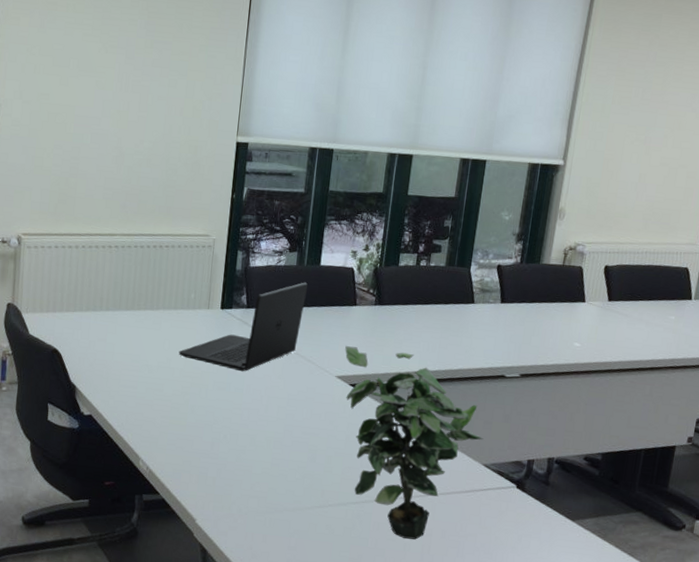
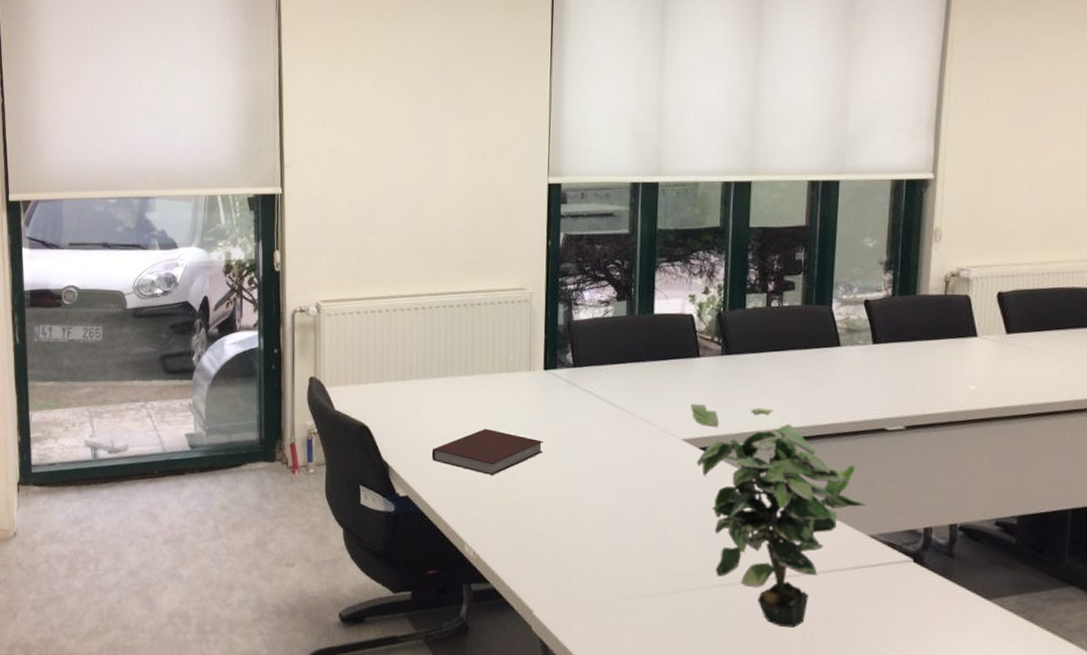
notebook: none [115,358,216,400] -> present [431,428,543,475]
laptop: present [178,282,309,372] -> none [500,334,642,440]

